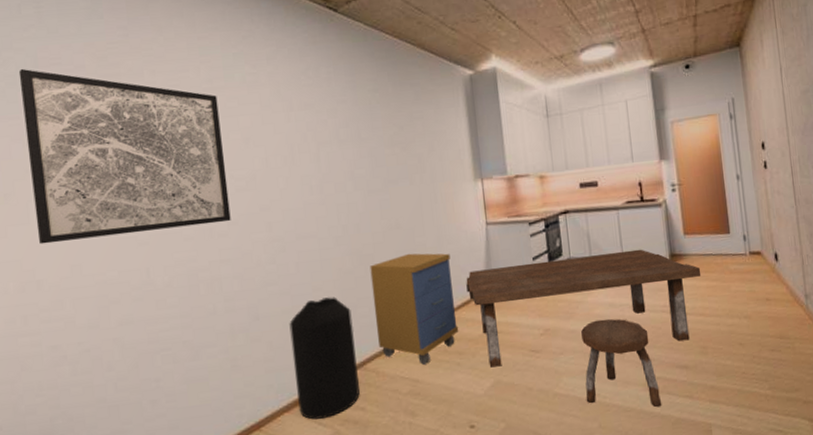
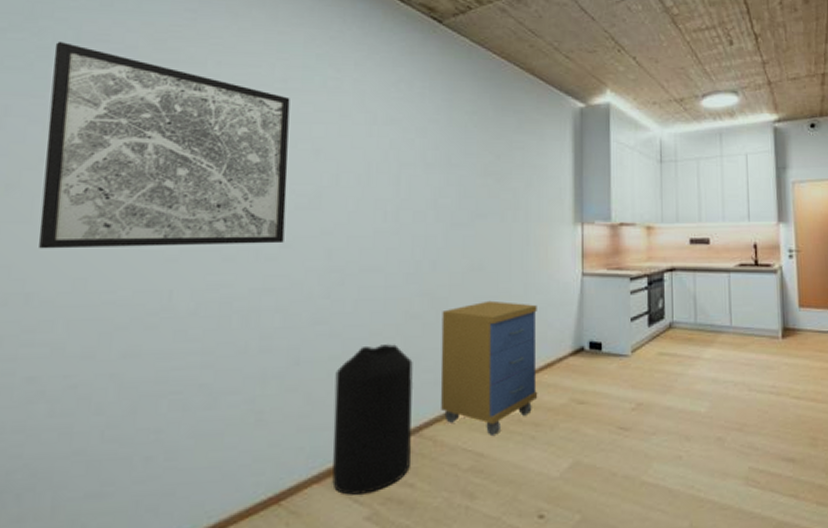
dining table: present [466,249,702,408] -> none [552,319,815,507]

